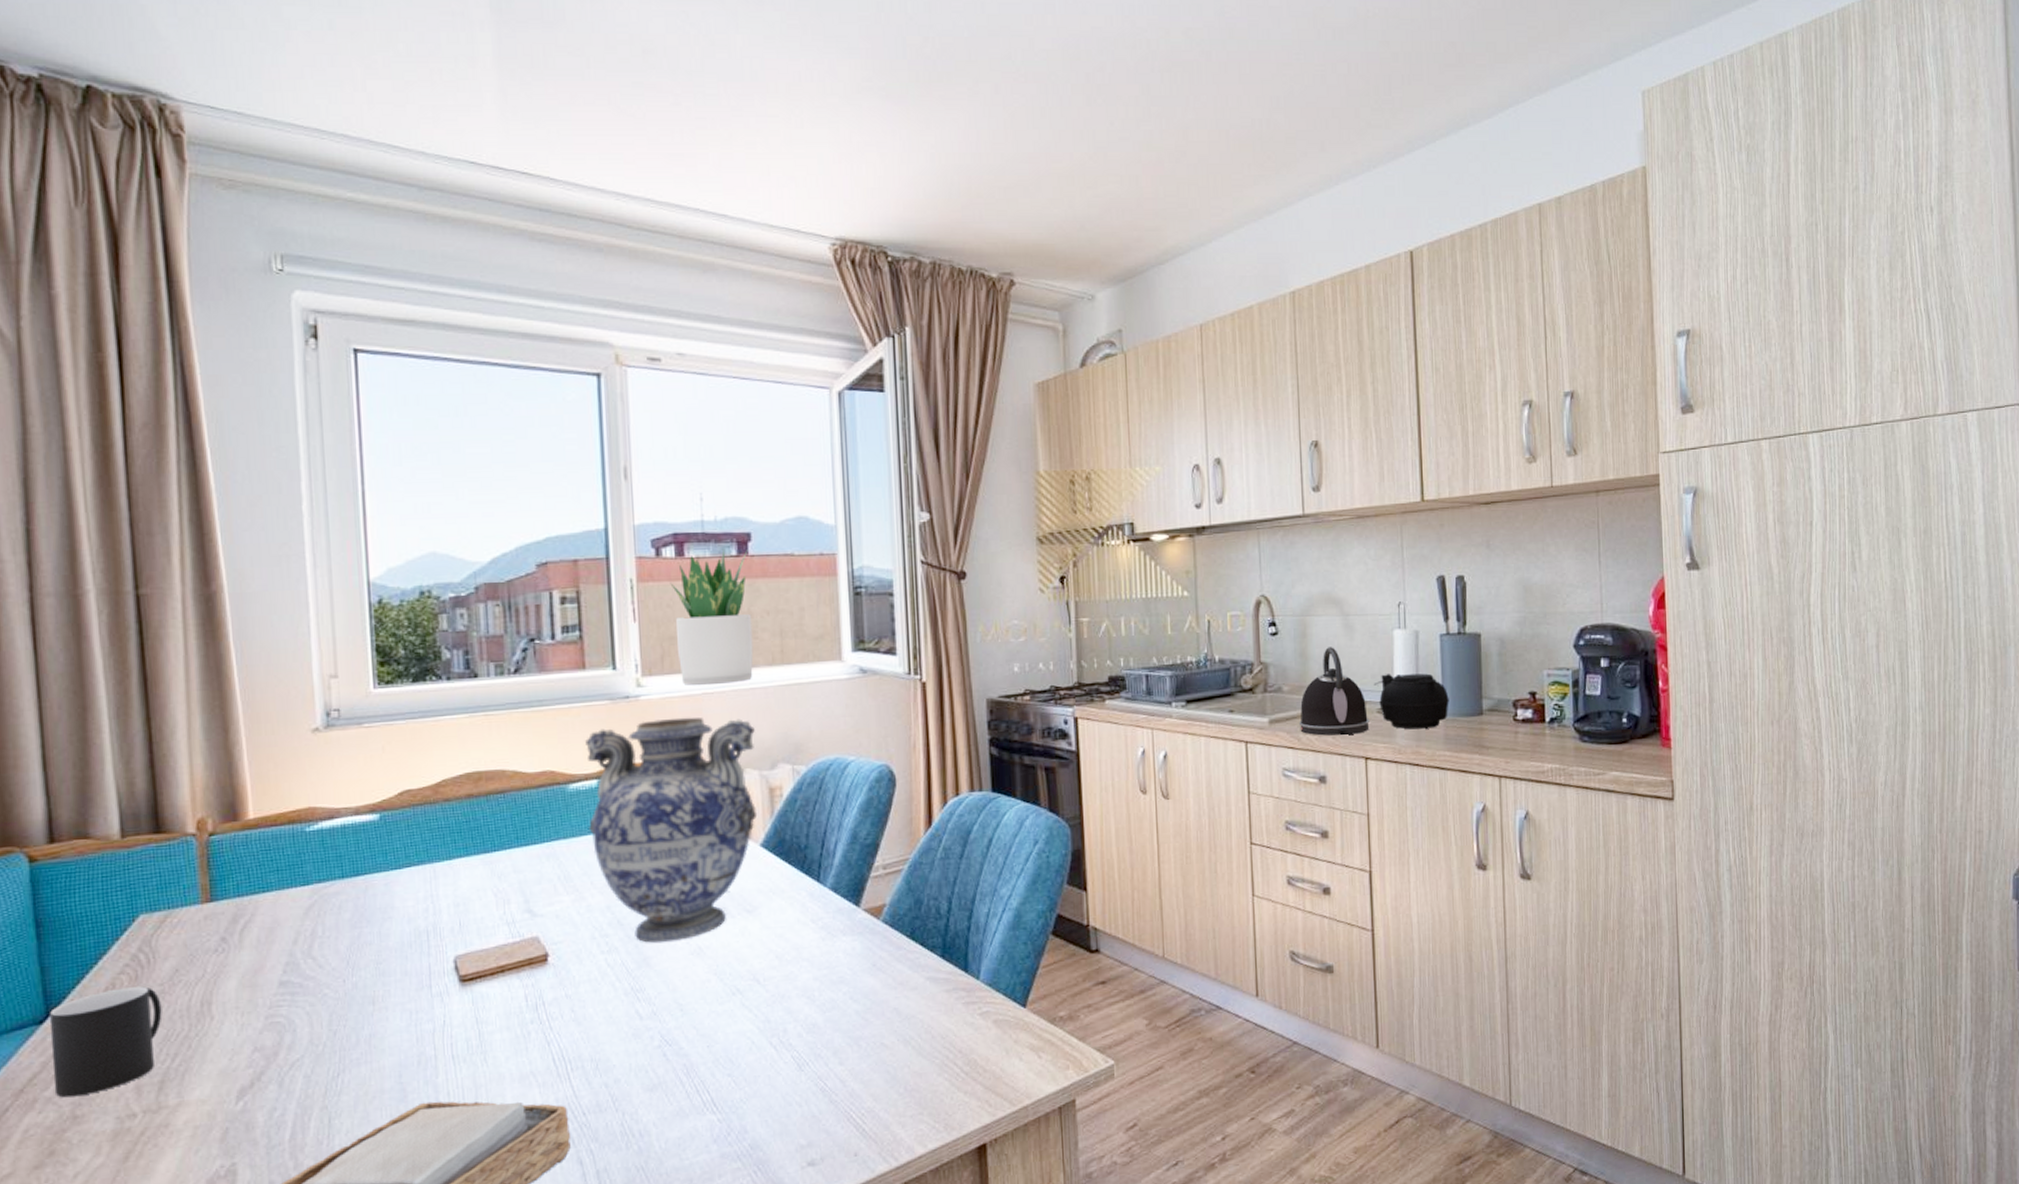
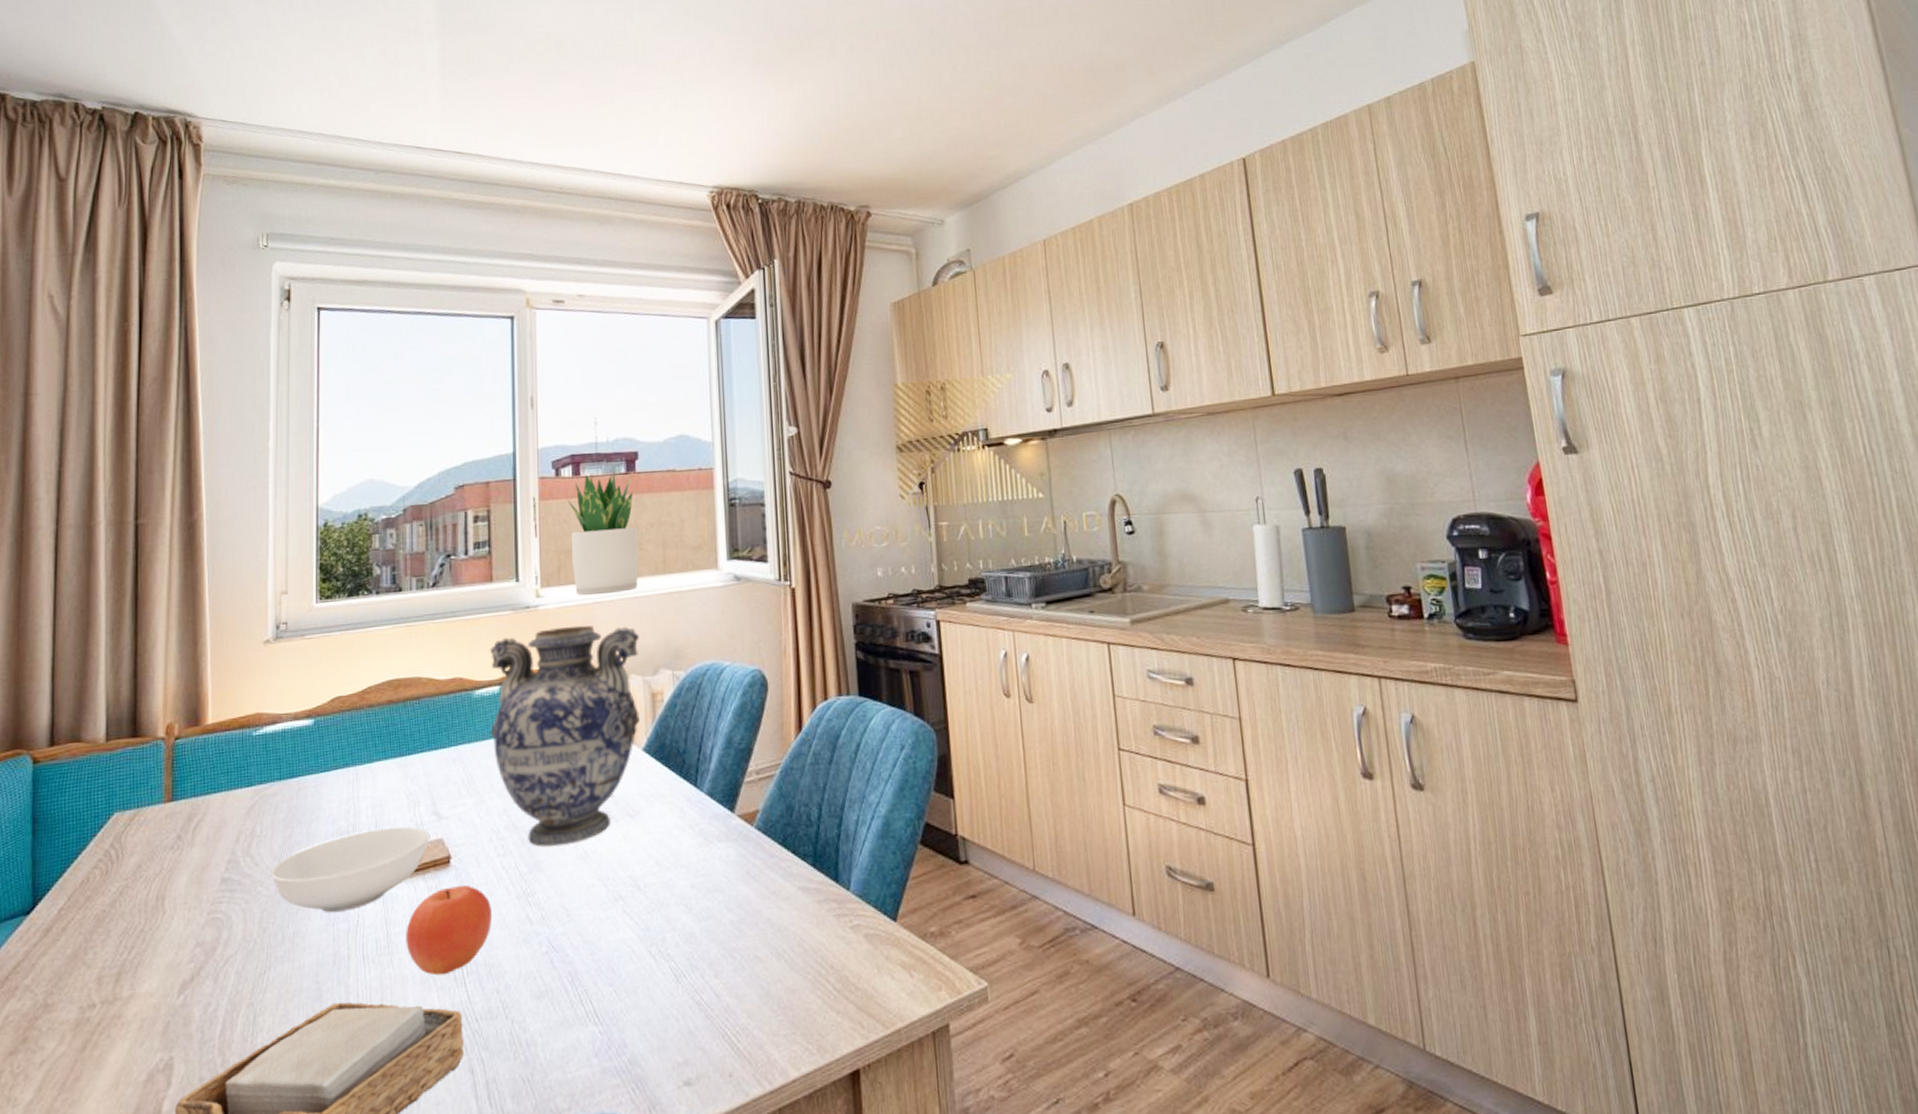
cup: present [49,986,162,1098] -> none [32,881,125,986]
bowl: none [337,925,524,1013] -> present [270,826,431,912]
fruit: none [500,982,598,1072] -> present [406,884,493,976]
kettle: present [1298,647,1369,736] -> none [1161,544,1235,636]
teapot: present [1373,673,1449,730] -> none [1236,569,1318,628]

